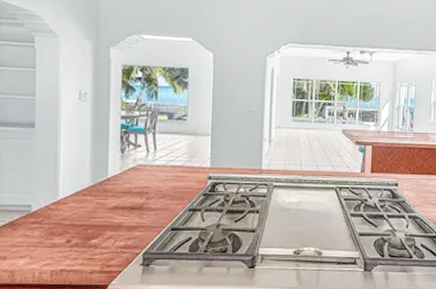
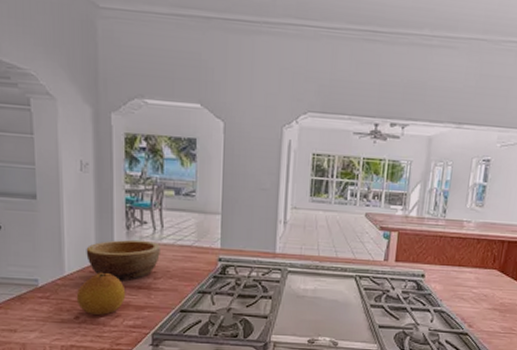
fruit: none [69,194,118,237] -> present [76,272,126,315]
bowl: none [81,162,153,202] -> present [86,239,160,280]

